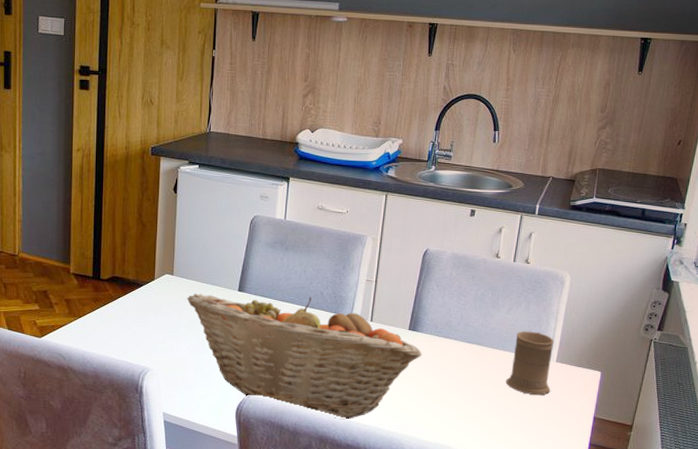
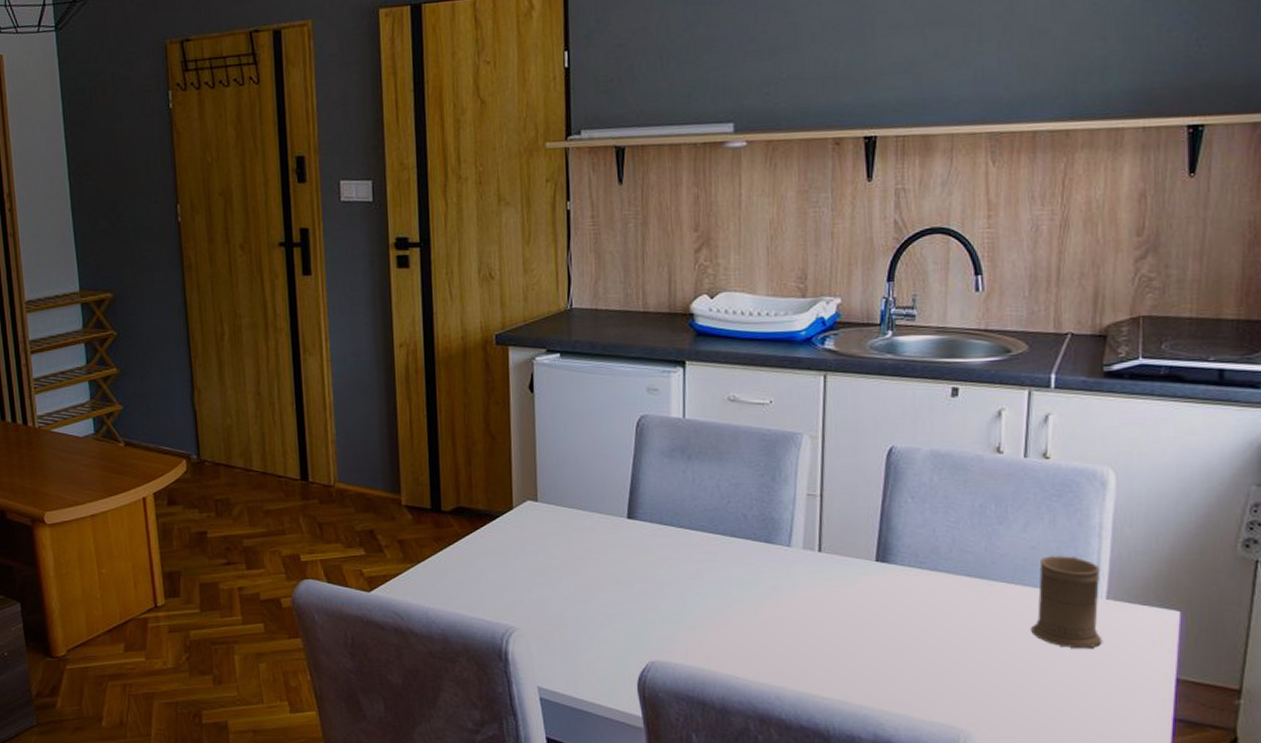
fruit basket: present [186,294,422,420] -> none [557,521,900,691]

